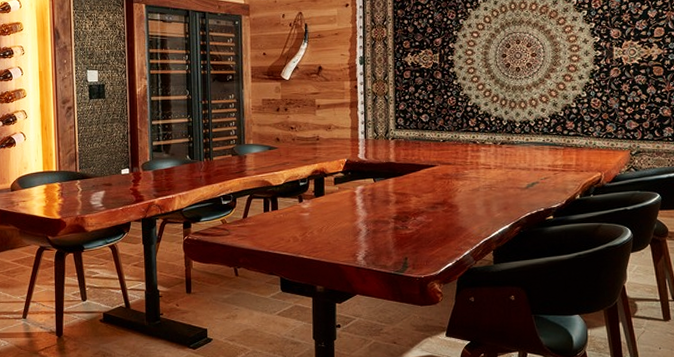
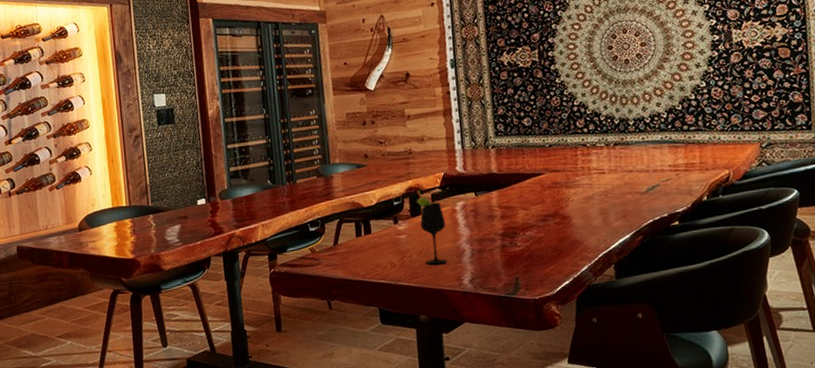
wine glass: none [320,173,346,241] -> present [416,190,447,265]

